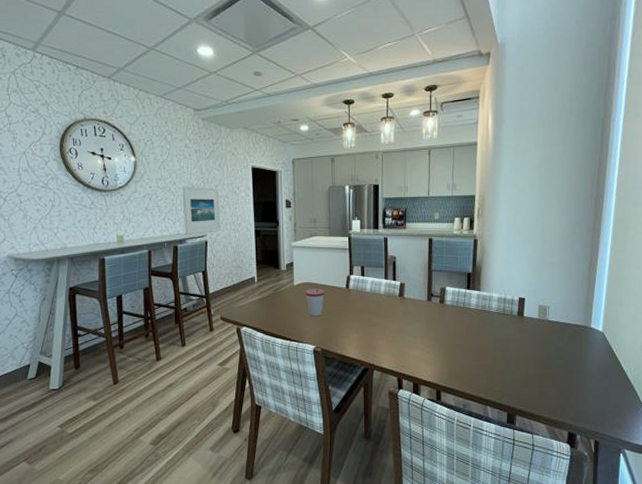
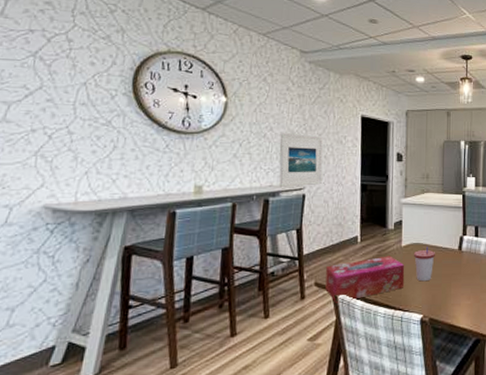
tissue box: none [230,294,298,335] -> present [325,256,405,303]

